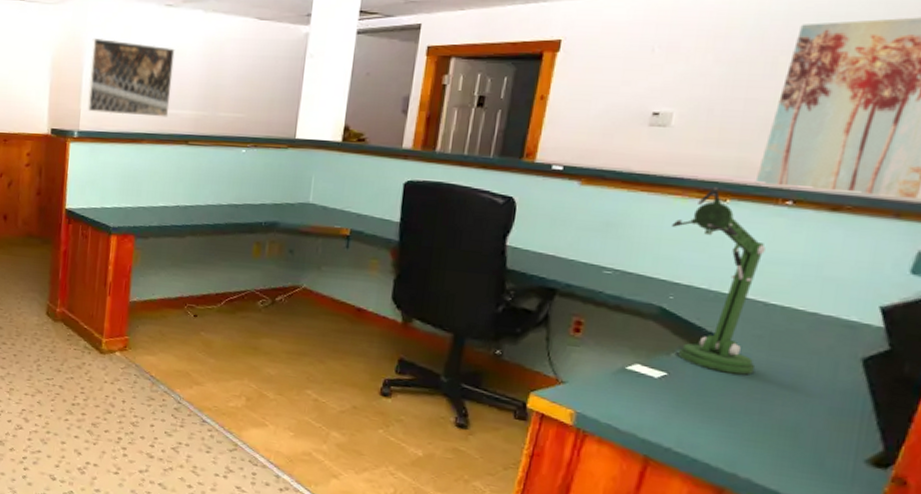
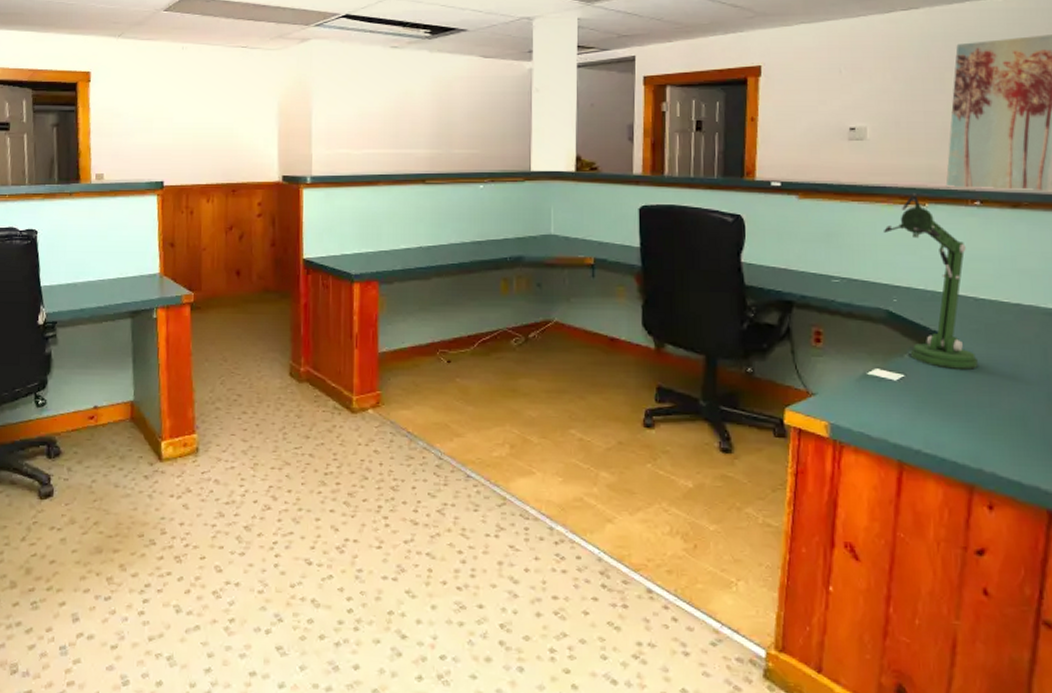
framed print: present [86,39,175,117] -> none [318,82,404,158]

